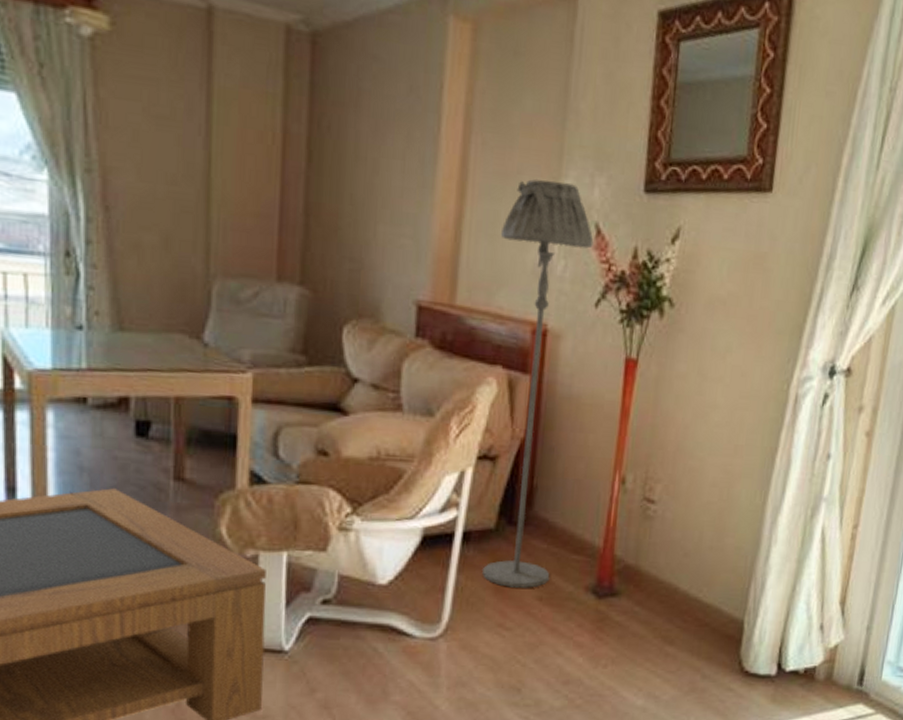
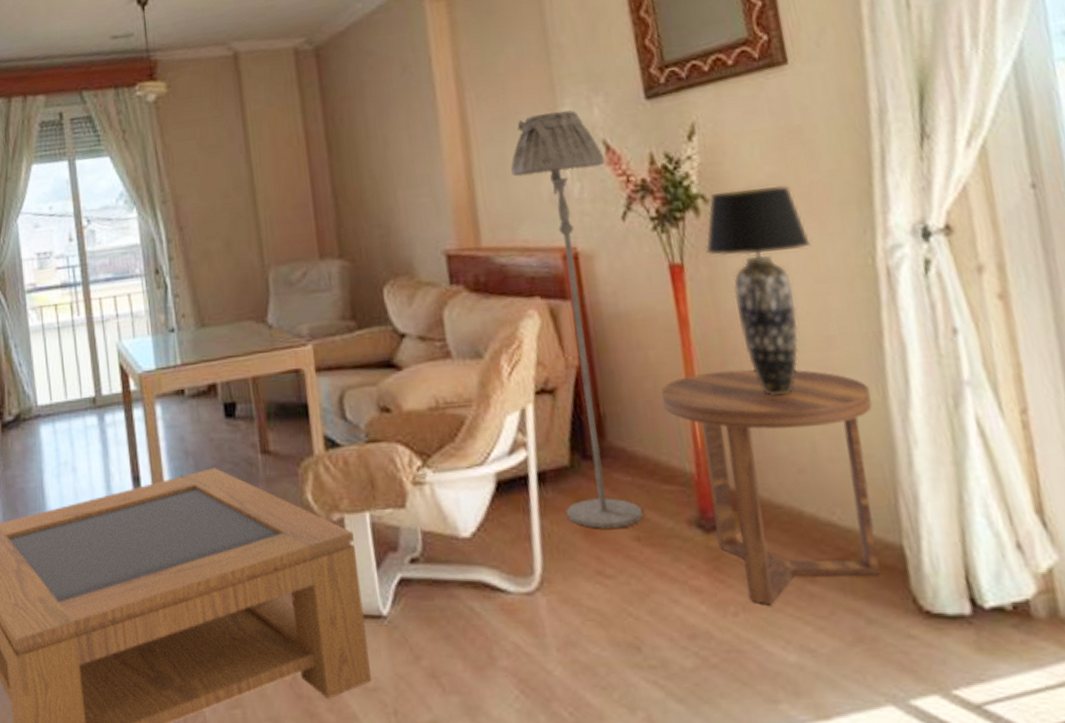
side table: none [589,461,755,661] -> present [661,369,881,605]
table lamp: none [660,299,746,490] -> present [705,185,811,396]

